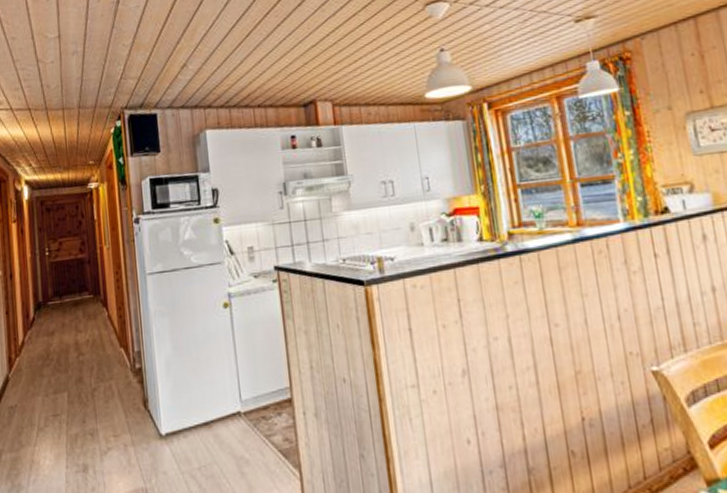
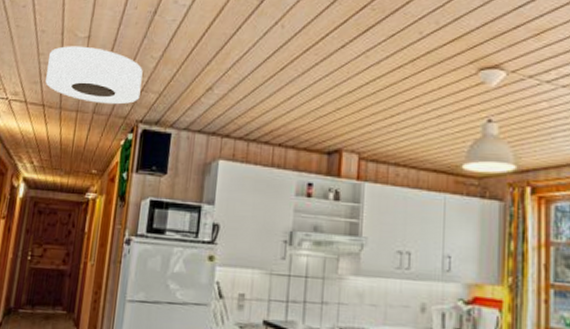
ceiling light: none [24,45,120,98] -> present [45,46,143,105]

